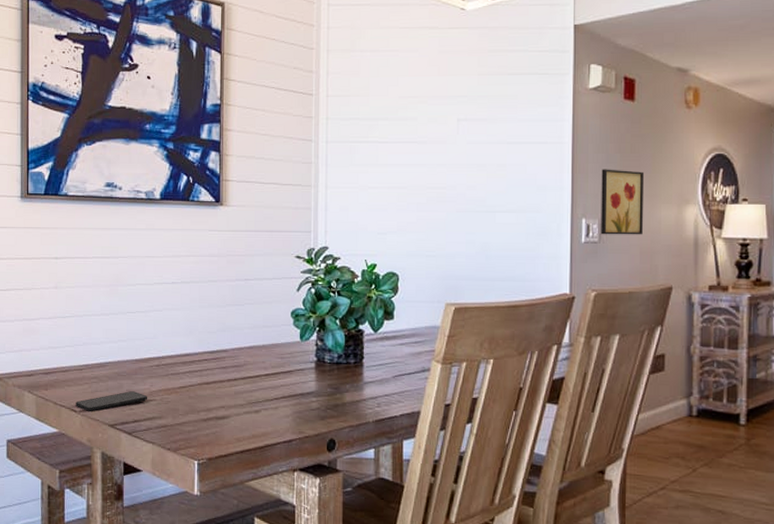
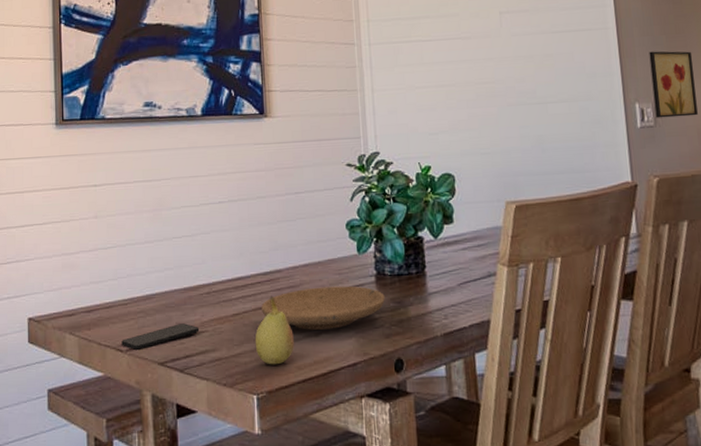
fruit: none [198,373,235,436] -> present [255,295,294,365]
plate: none [206,368,323,408] -> present [260,286,385,330]

